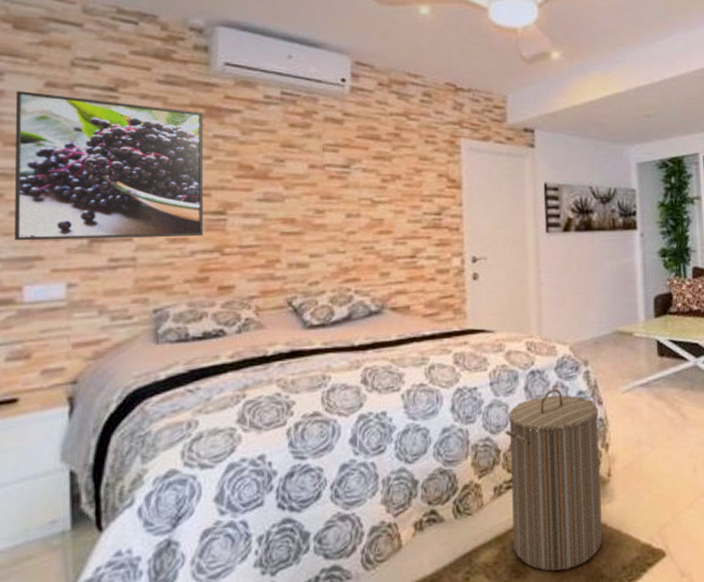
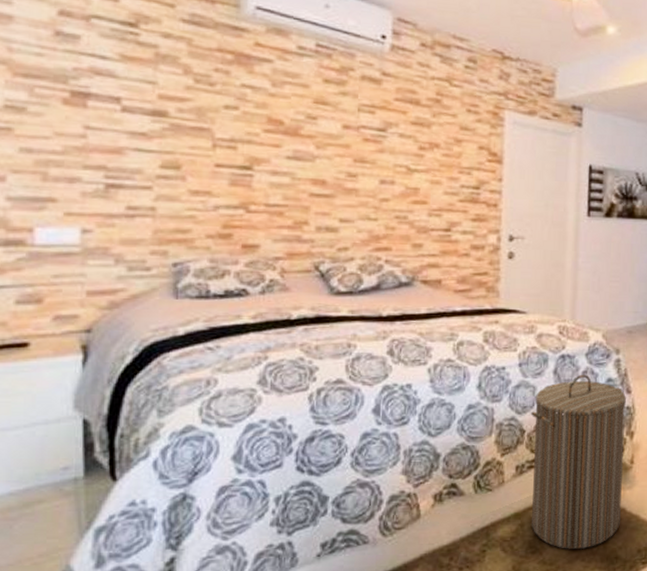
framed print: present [15,91,204,241] -> none [25,17,230,191]

